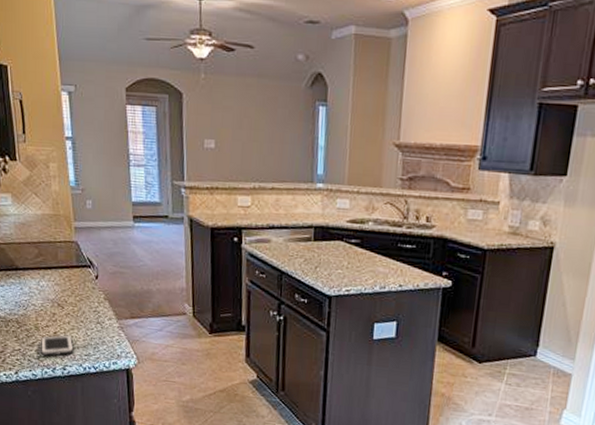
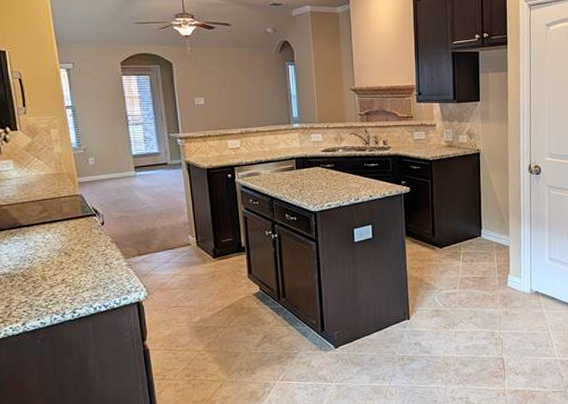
cell phone: present [41,334,74,356] -> none [49,280,83,303]

